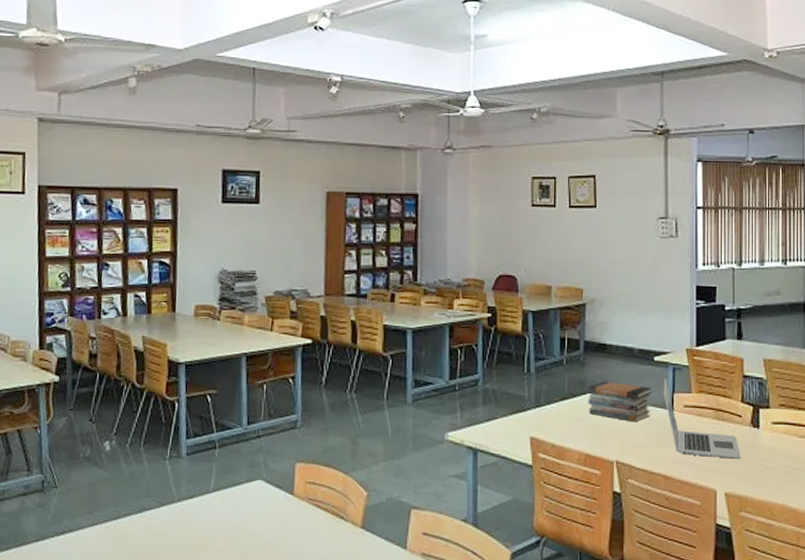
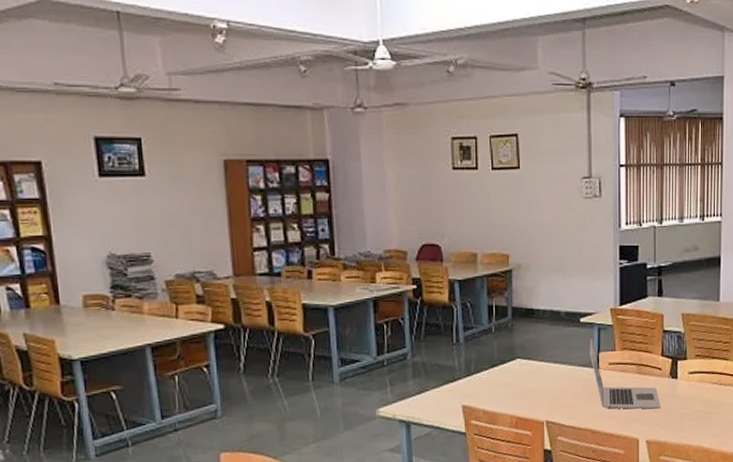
book stack: present [588,381,652,422] -> none [517,345,578,383]

